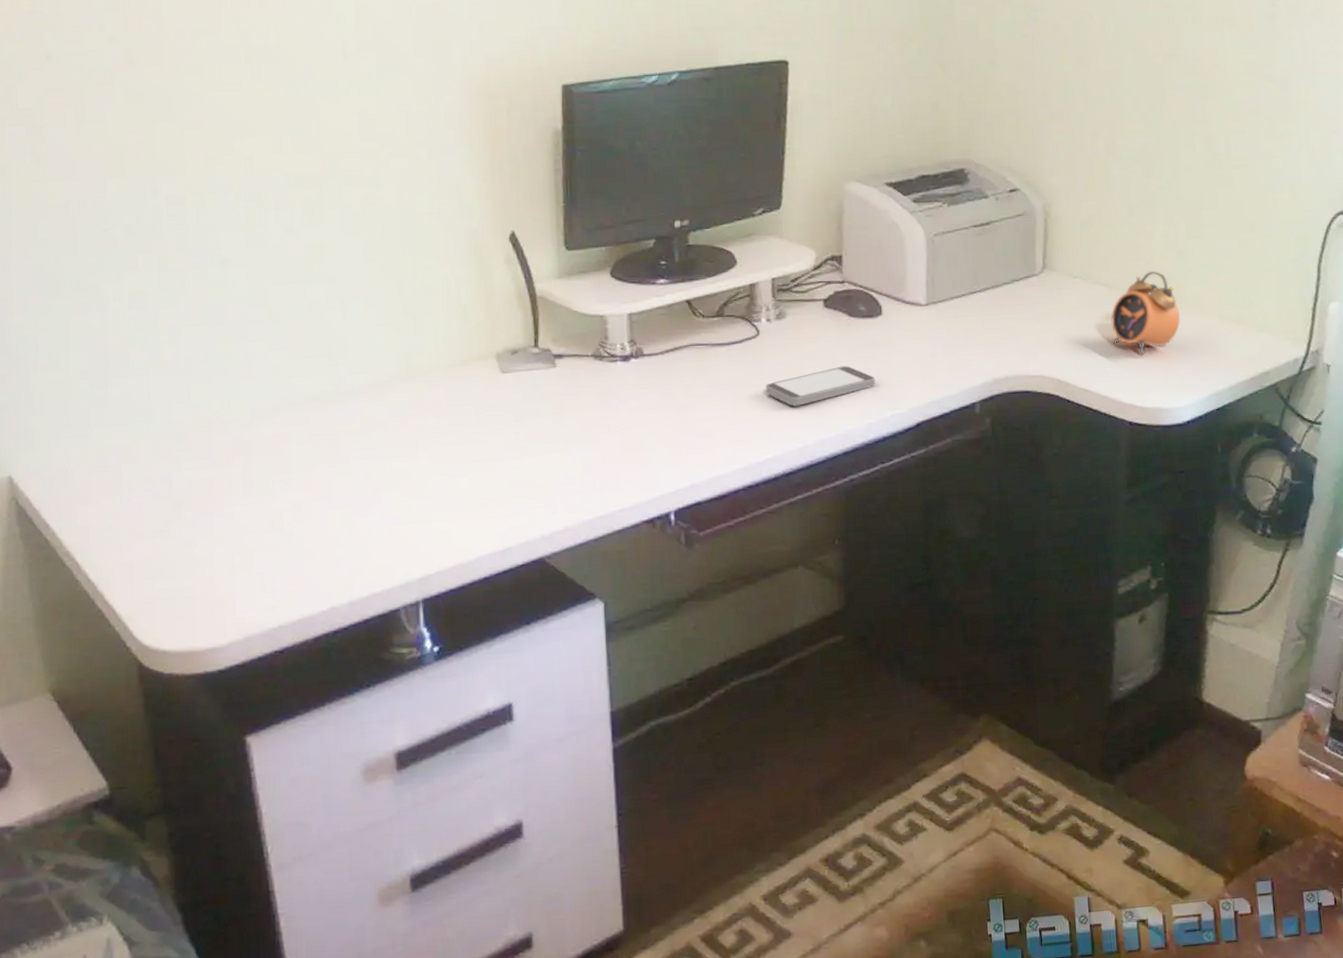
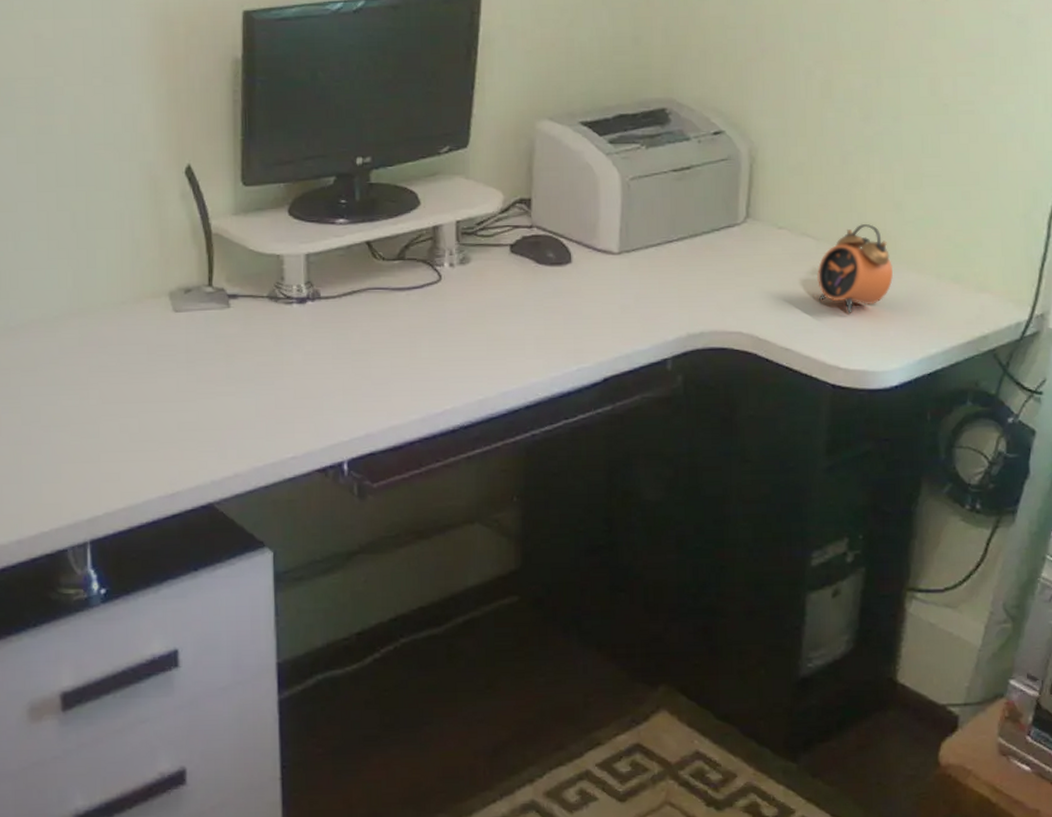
smartphone: present [766,365,876,406] -> none [446,315,562,356]

